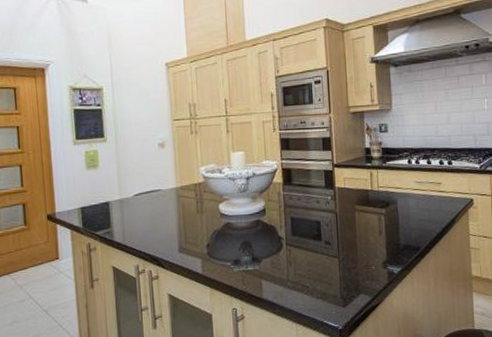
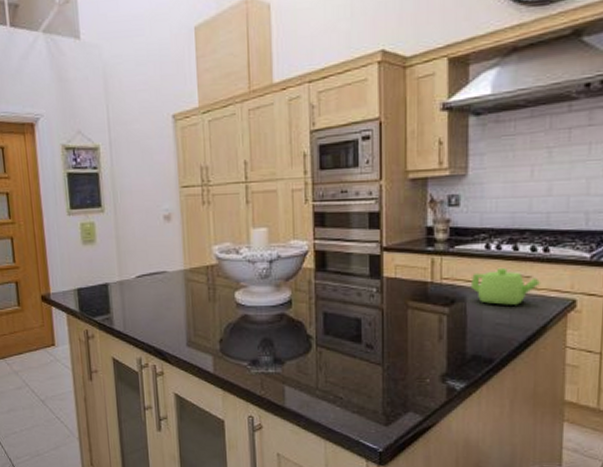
teapot: none [399,177,449,205] -> present [470,267,541,305]

